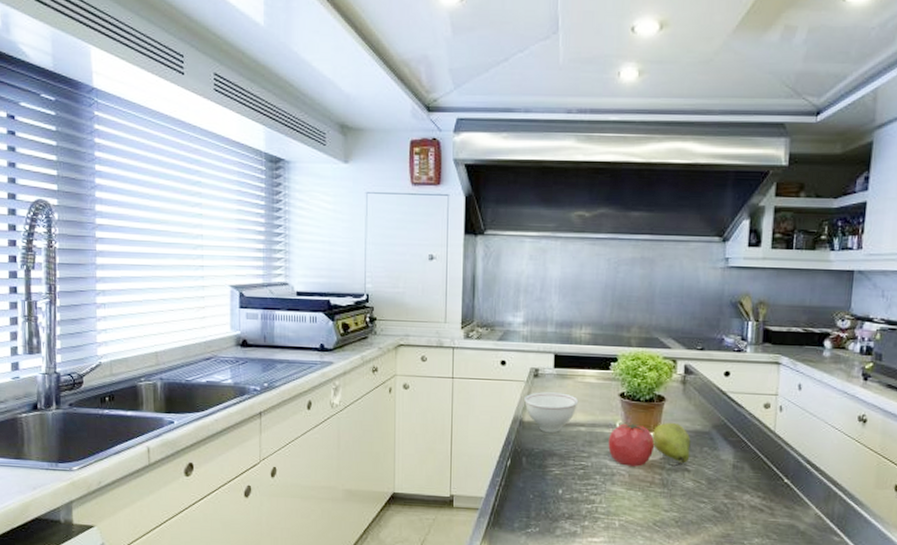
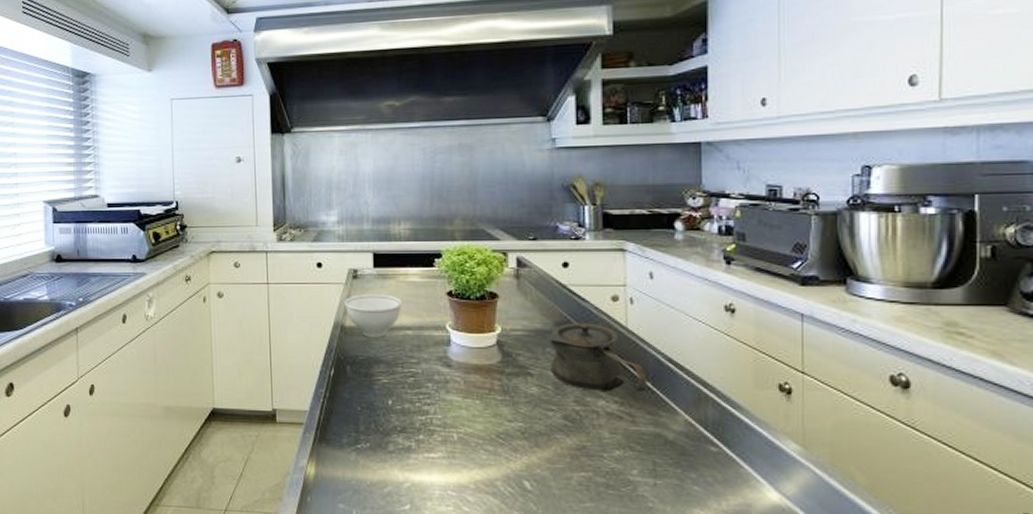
tomato: present [608,422,655,467] -> none [438,323,491,372]
fruit: present [652,422,691,467] -> none [487,321,532,371]
cooking pot: none [705,426,787,489] -> present [547,323,647,392]

